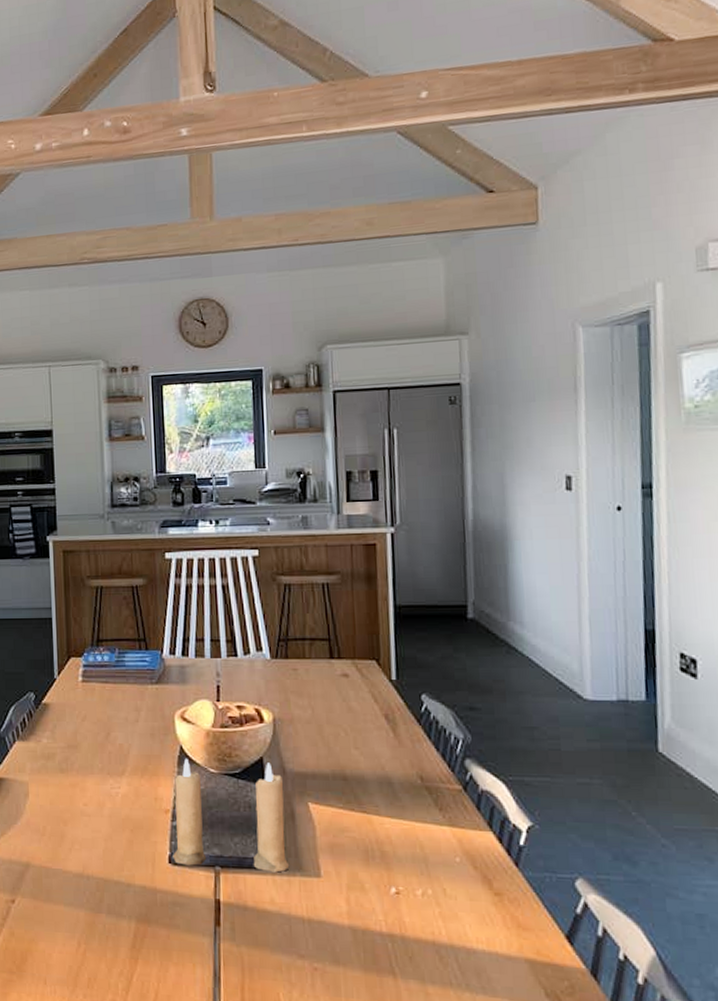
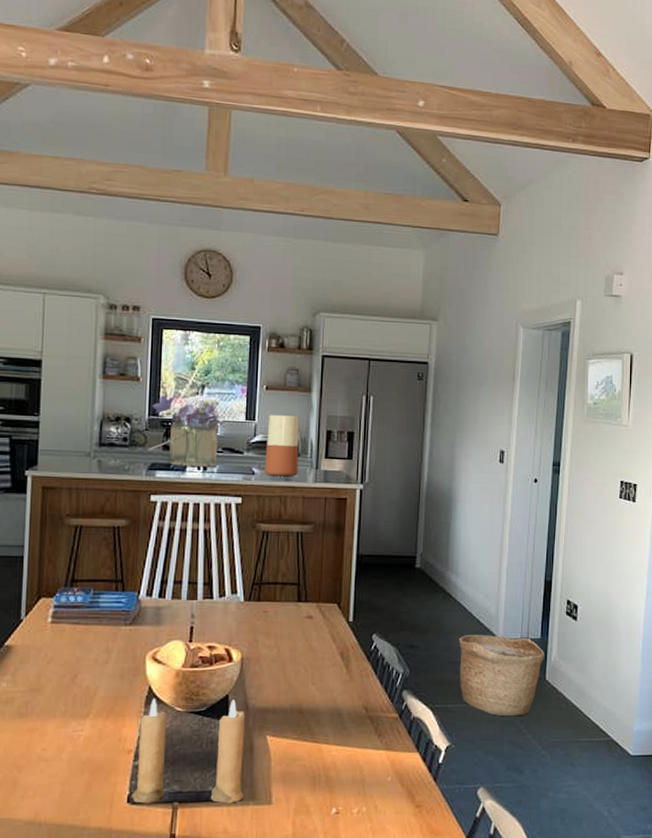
flower bouquet: none [159,450,230,529] -> present [148,395,221,474]
vase: none [279,459,317,525] -> present [265,415,299,477]
basket: none [532,696,654,795] -> present [459,635,544,717]

